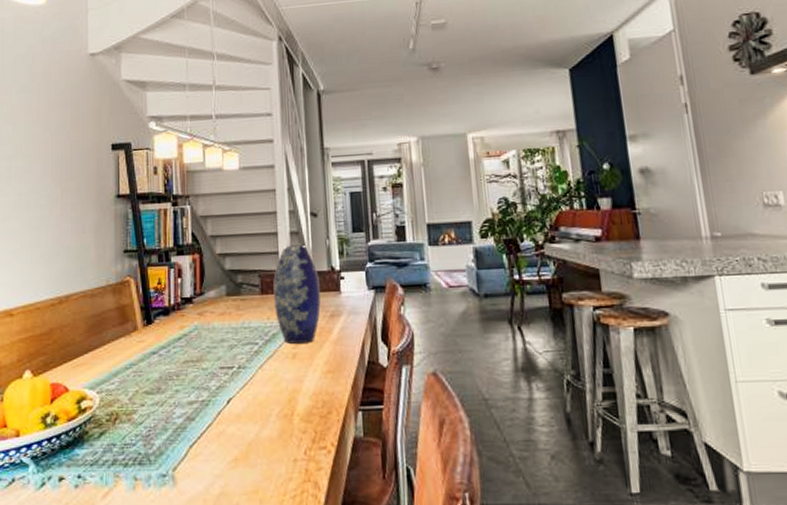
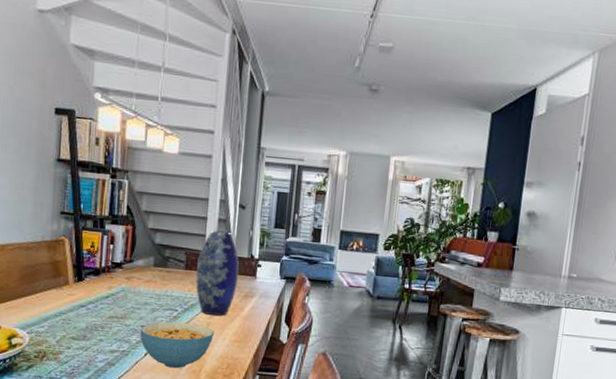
cereal bowl: none [219,356,303,415] -> present [140,322,215,369]

